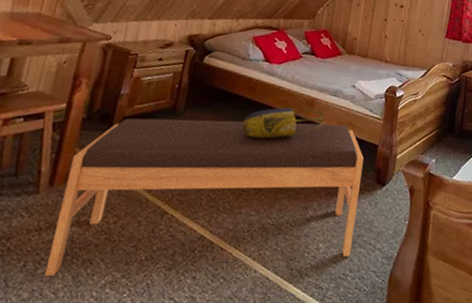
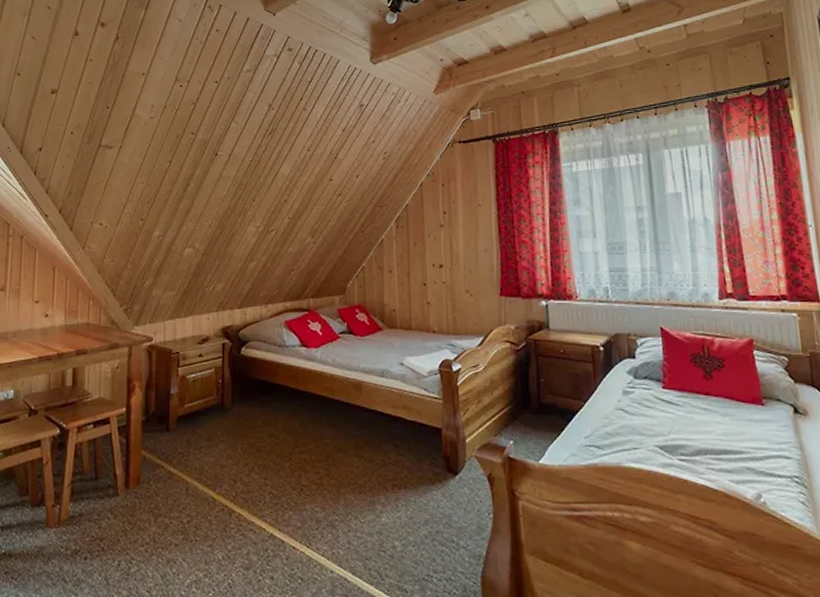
bench: present [44,118,364,276] -> none [136,408,432,575]
tote bag: present [242,107,324,139] -> none [291,394,376,430]

